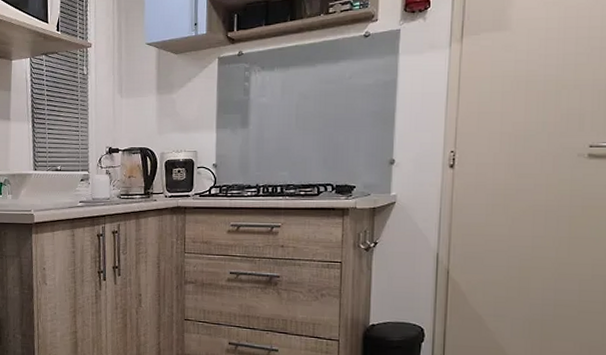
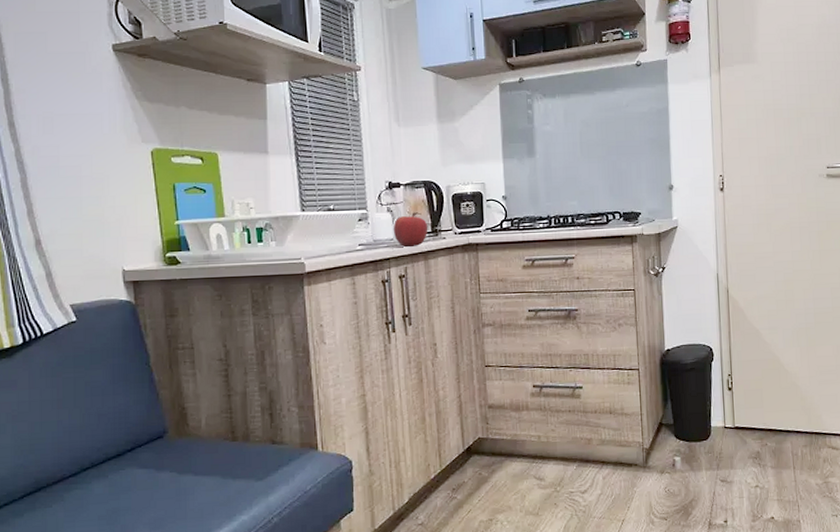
fruit: none [110,175,142,207] -> present [393,212,428,248]

